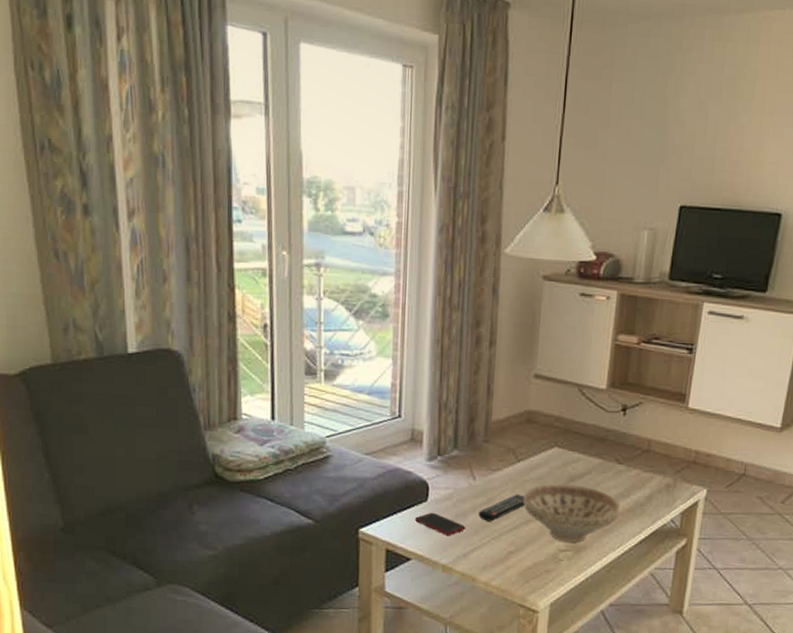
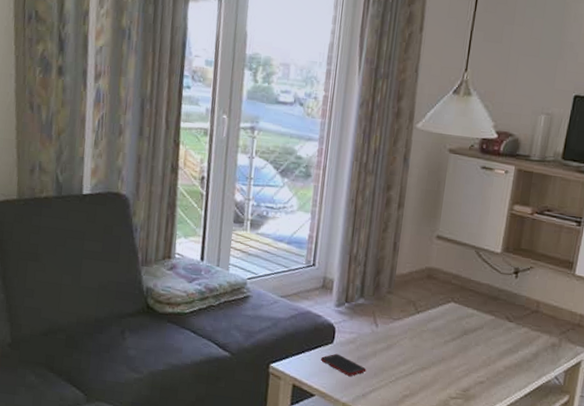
remote control: present [478,494,525,522] -> none [378,342,422,366]
decorative bowl: present [523,484,621,542] -> none [420,336,509,392]

